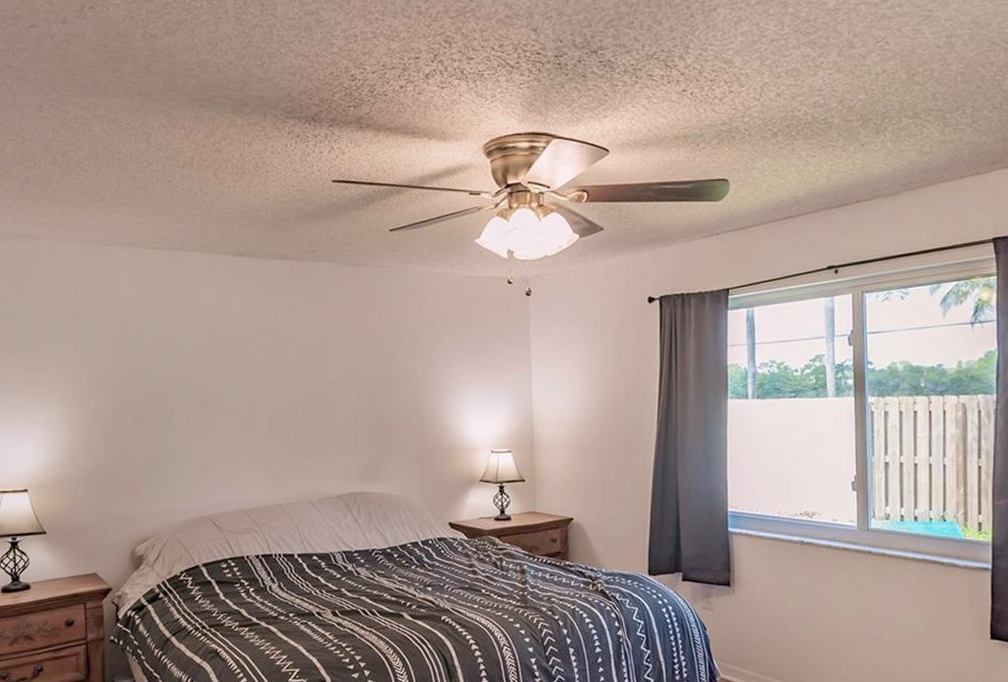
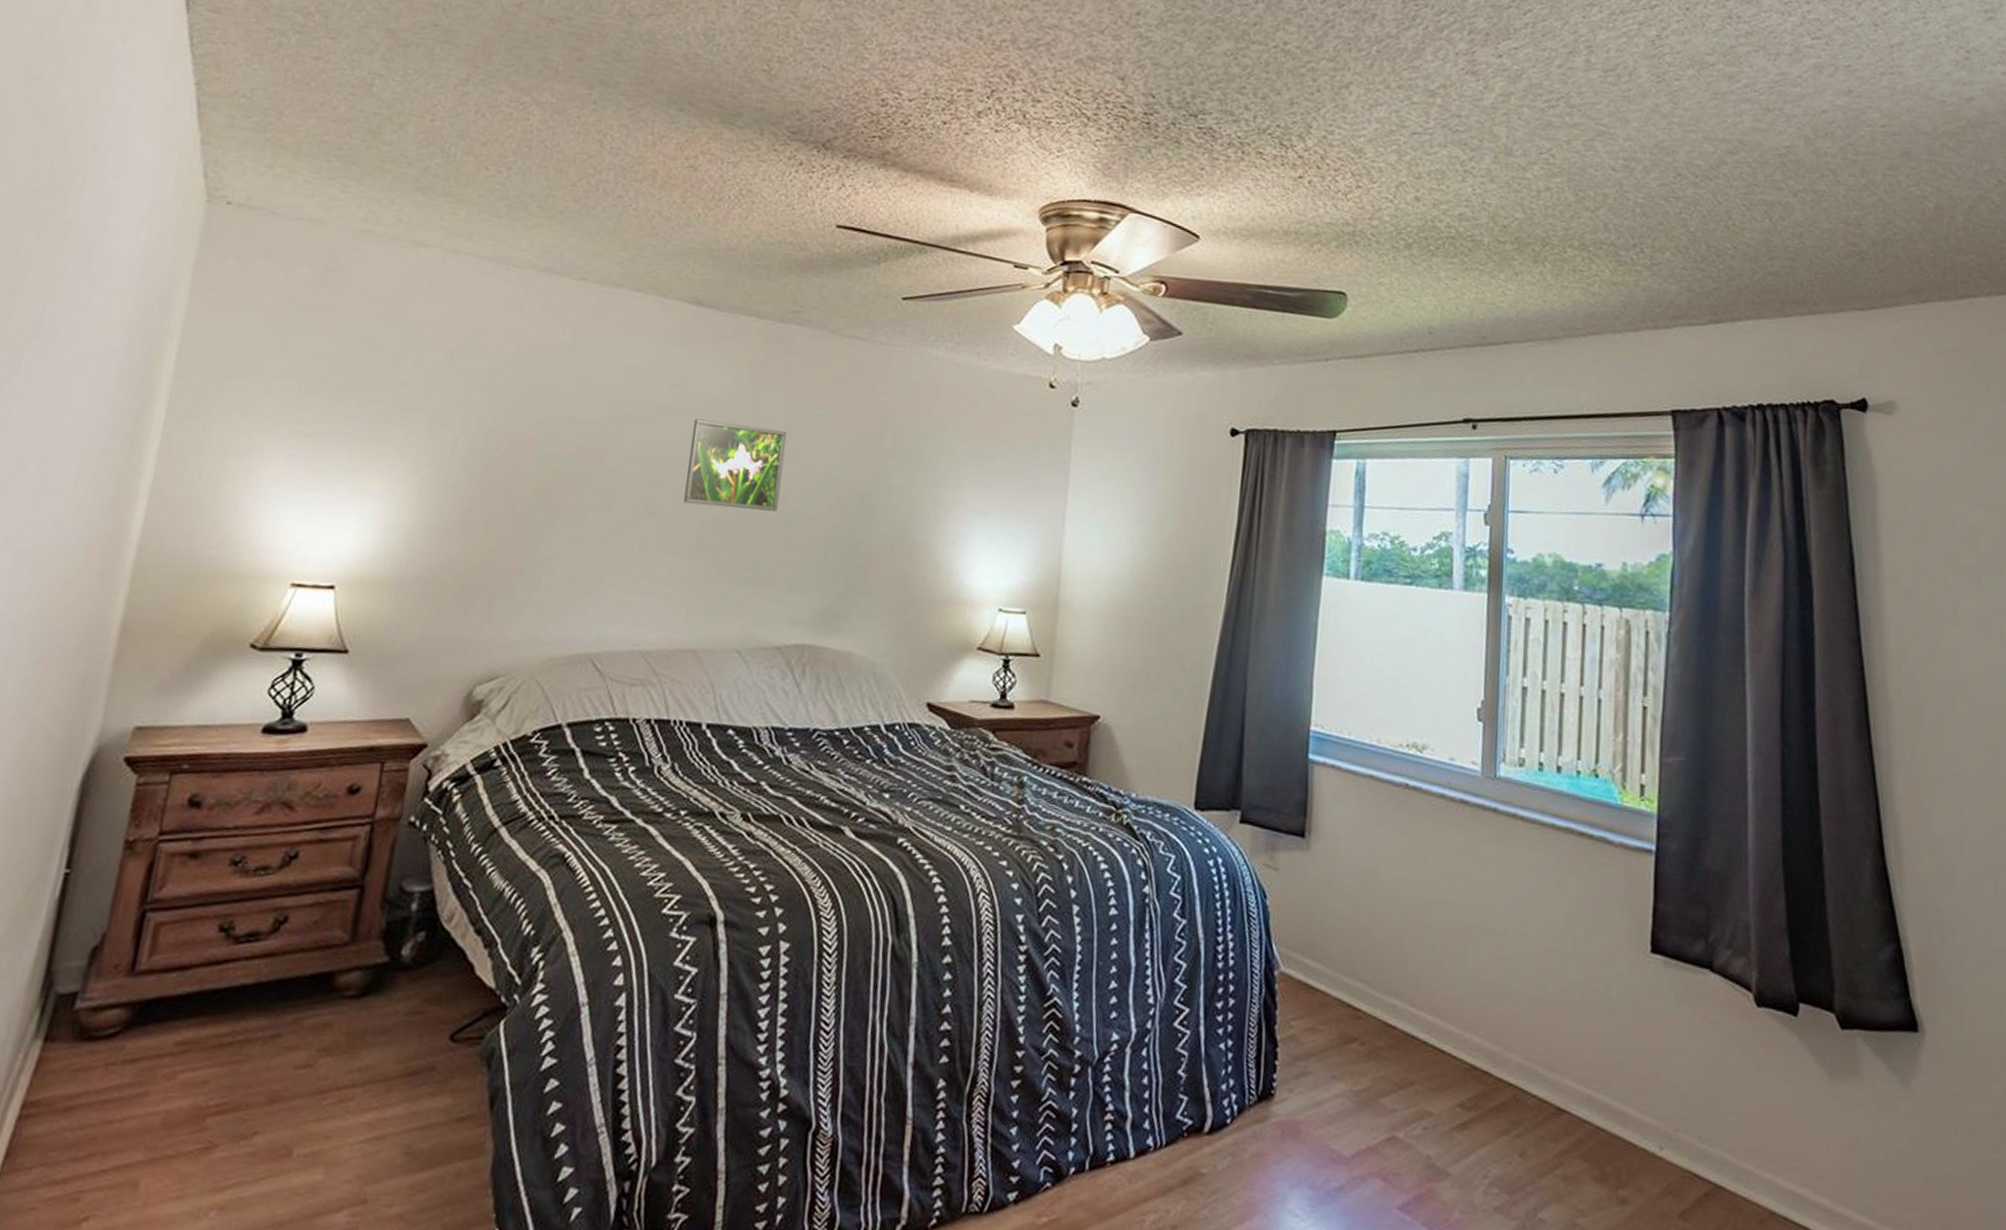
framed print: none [252,340,322,402] -> present [683,419,787,512]

